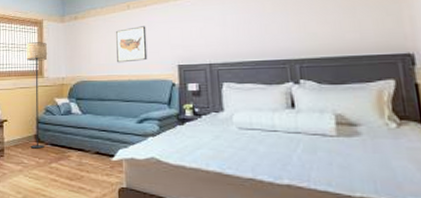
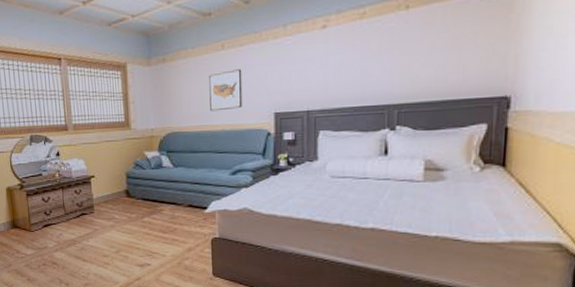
floor lamp: present [26,42,47,149] -> none [109,89,136,204]

